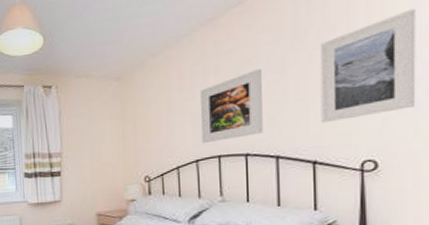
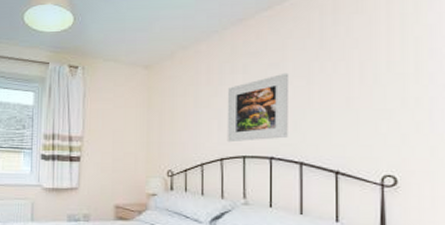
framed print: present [319,8,416,123] -> none [344,33,433,134]

